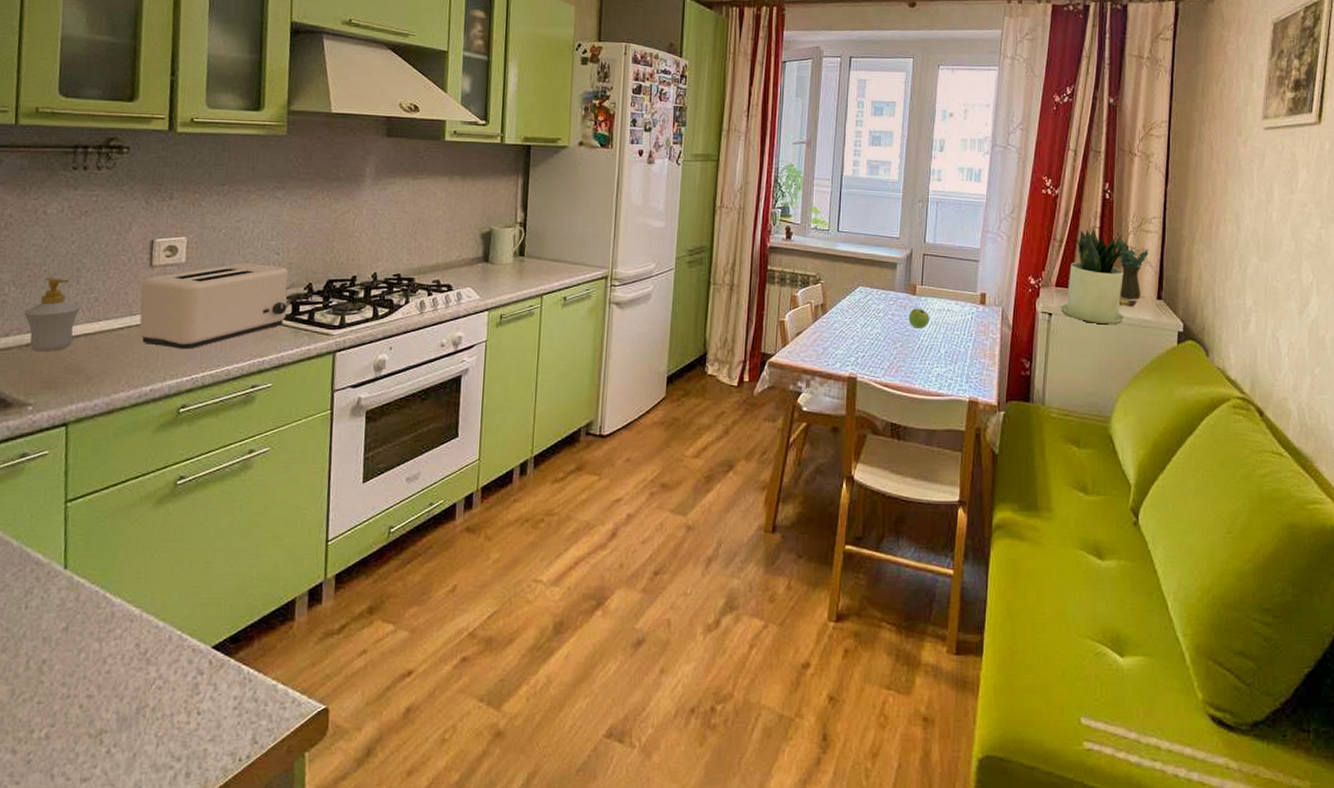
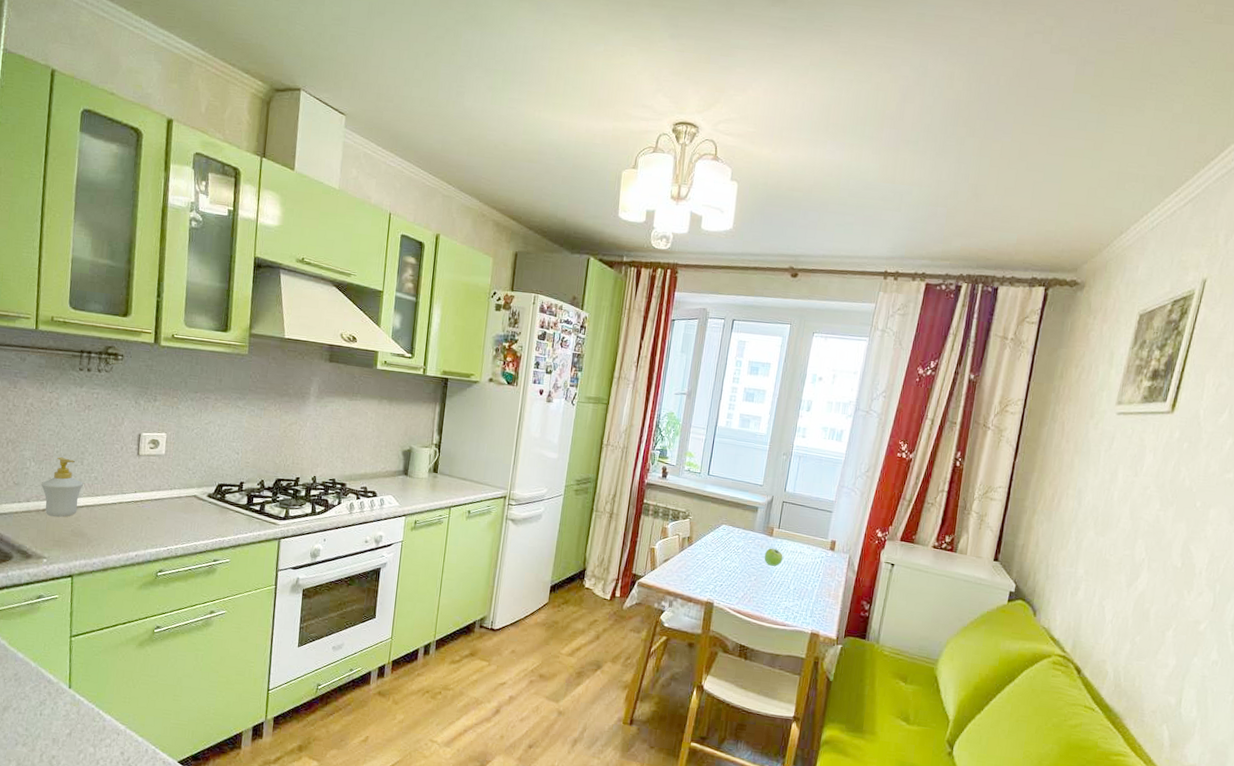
toaster: present [139,262,289,350] -> none [128,458,246,526]
planter: present [1060,229,1127,325] -> none [902,492,972,580]
vase: present [1115,237,1149,307] -> none [958,501,991,566]

